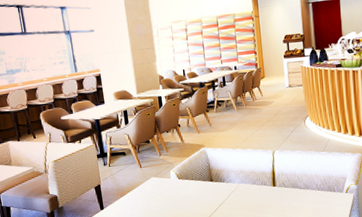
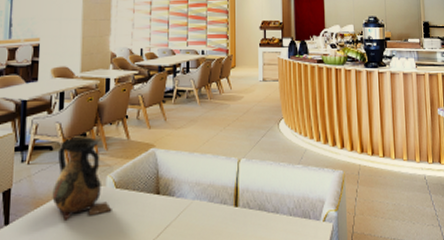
vase: none [130,143,178,204] -> present [52,137,112,220]

